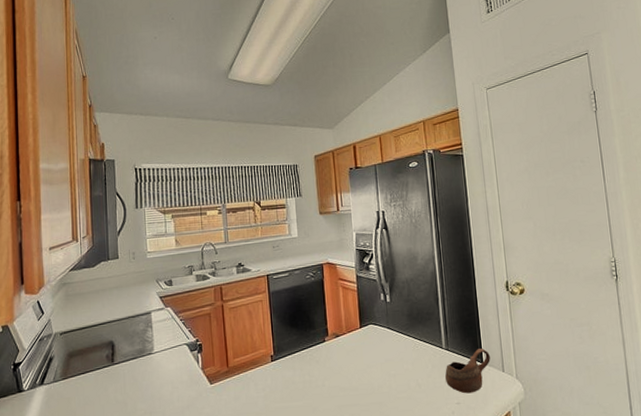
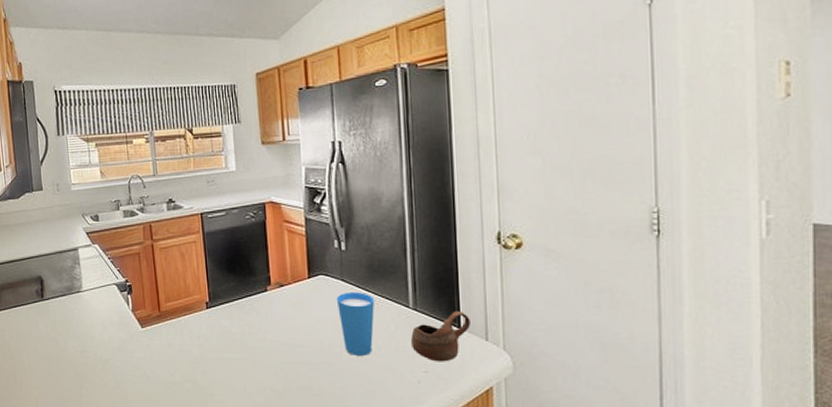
cup: none [383,337,415,394] -> present [336,291,375,356]

